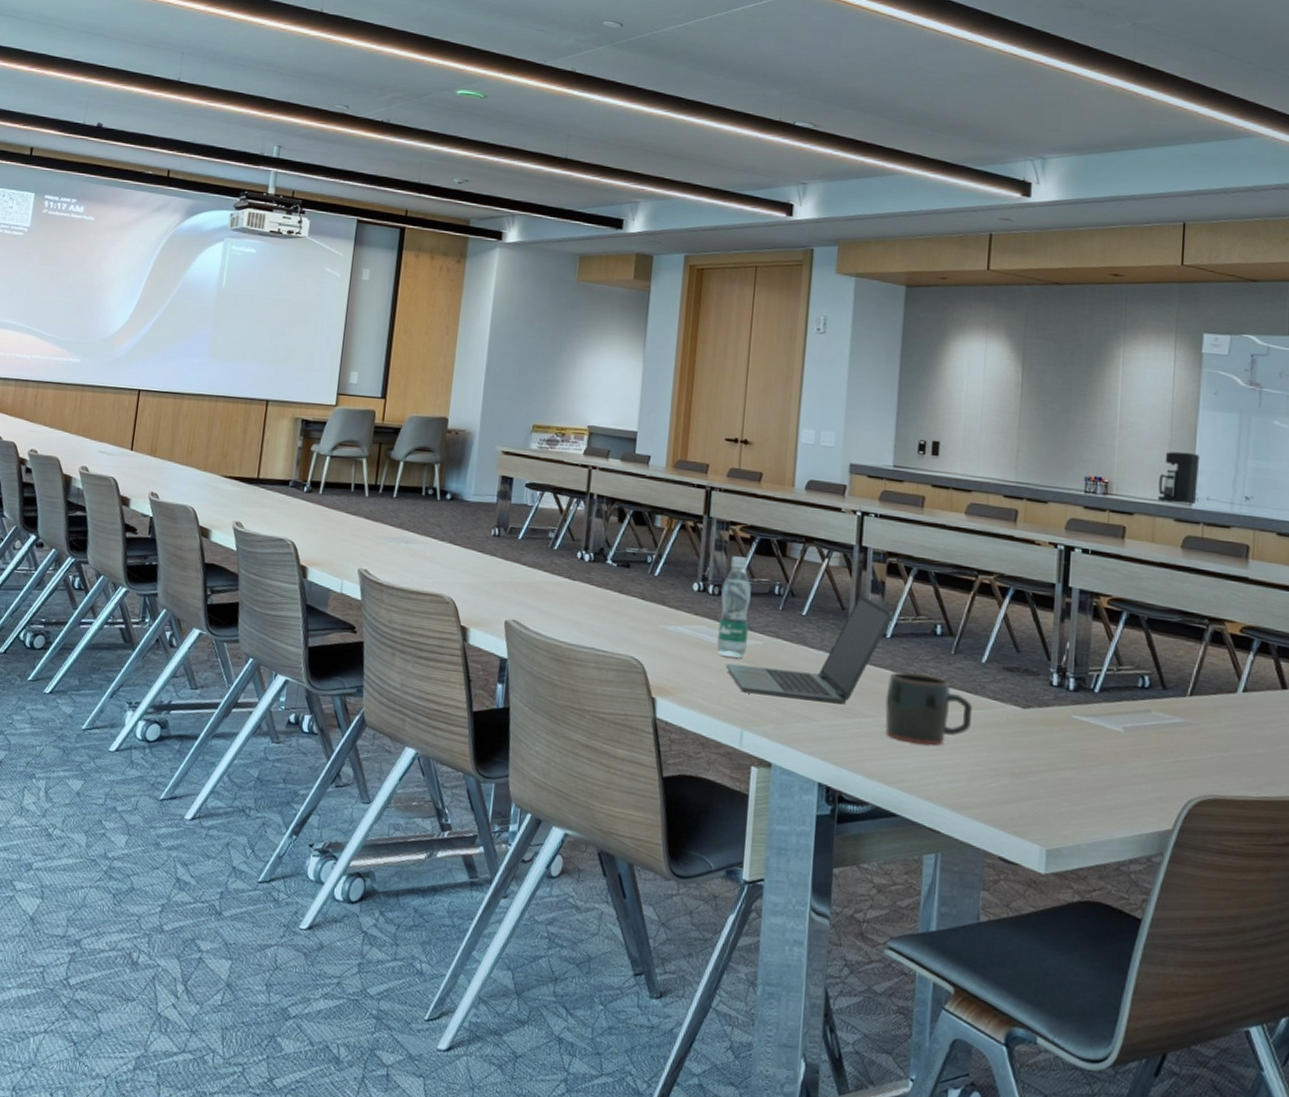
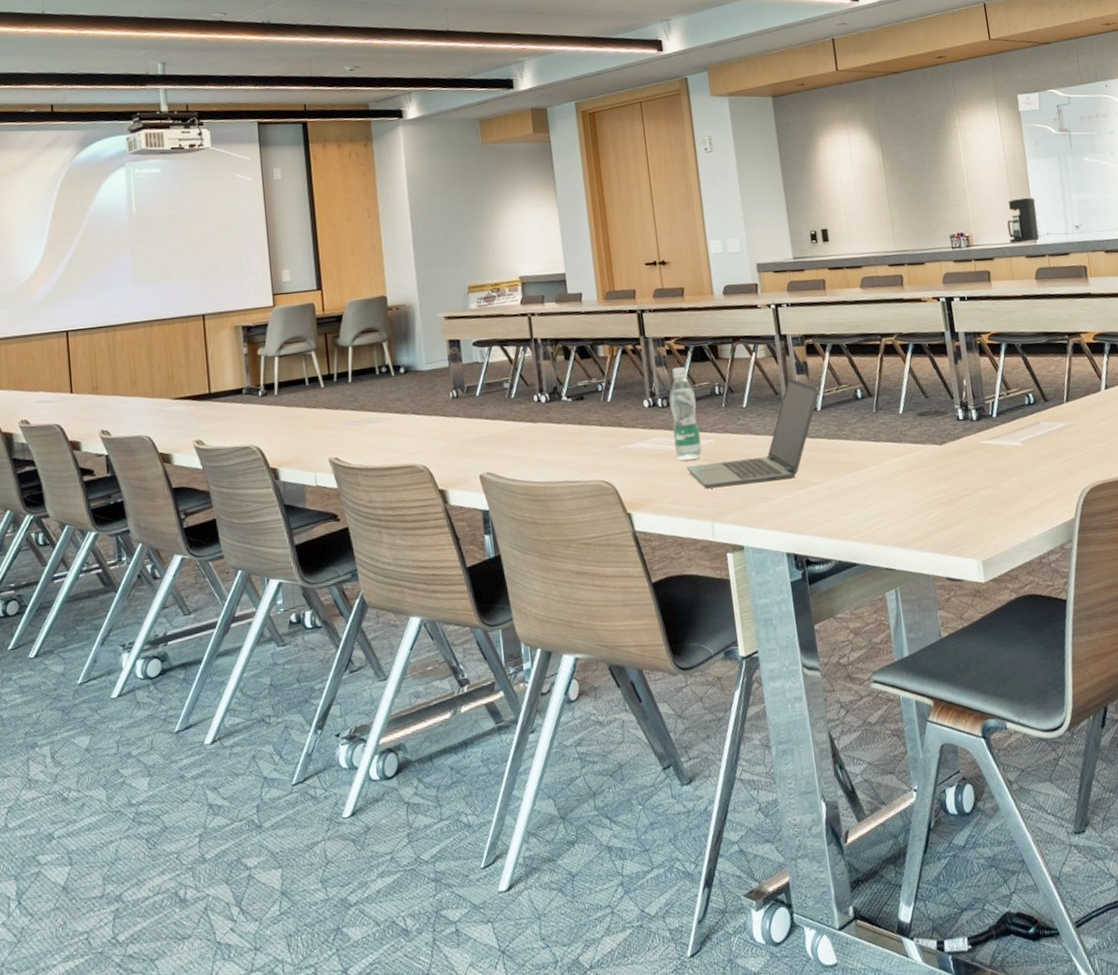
mug: present [884,672,973,745] -> none [827,434,902,498]

